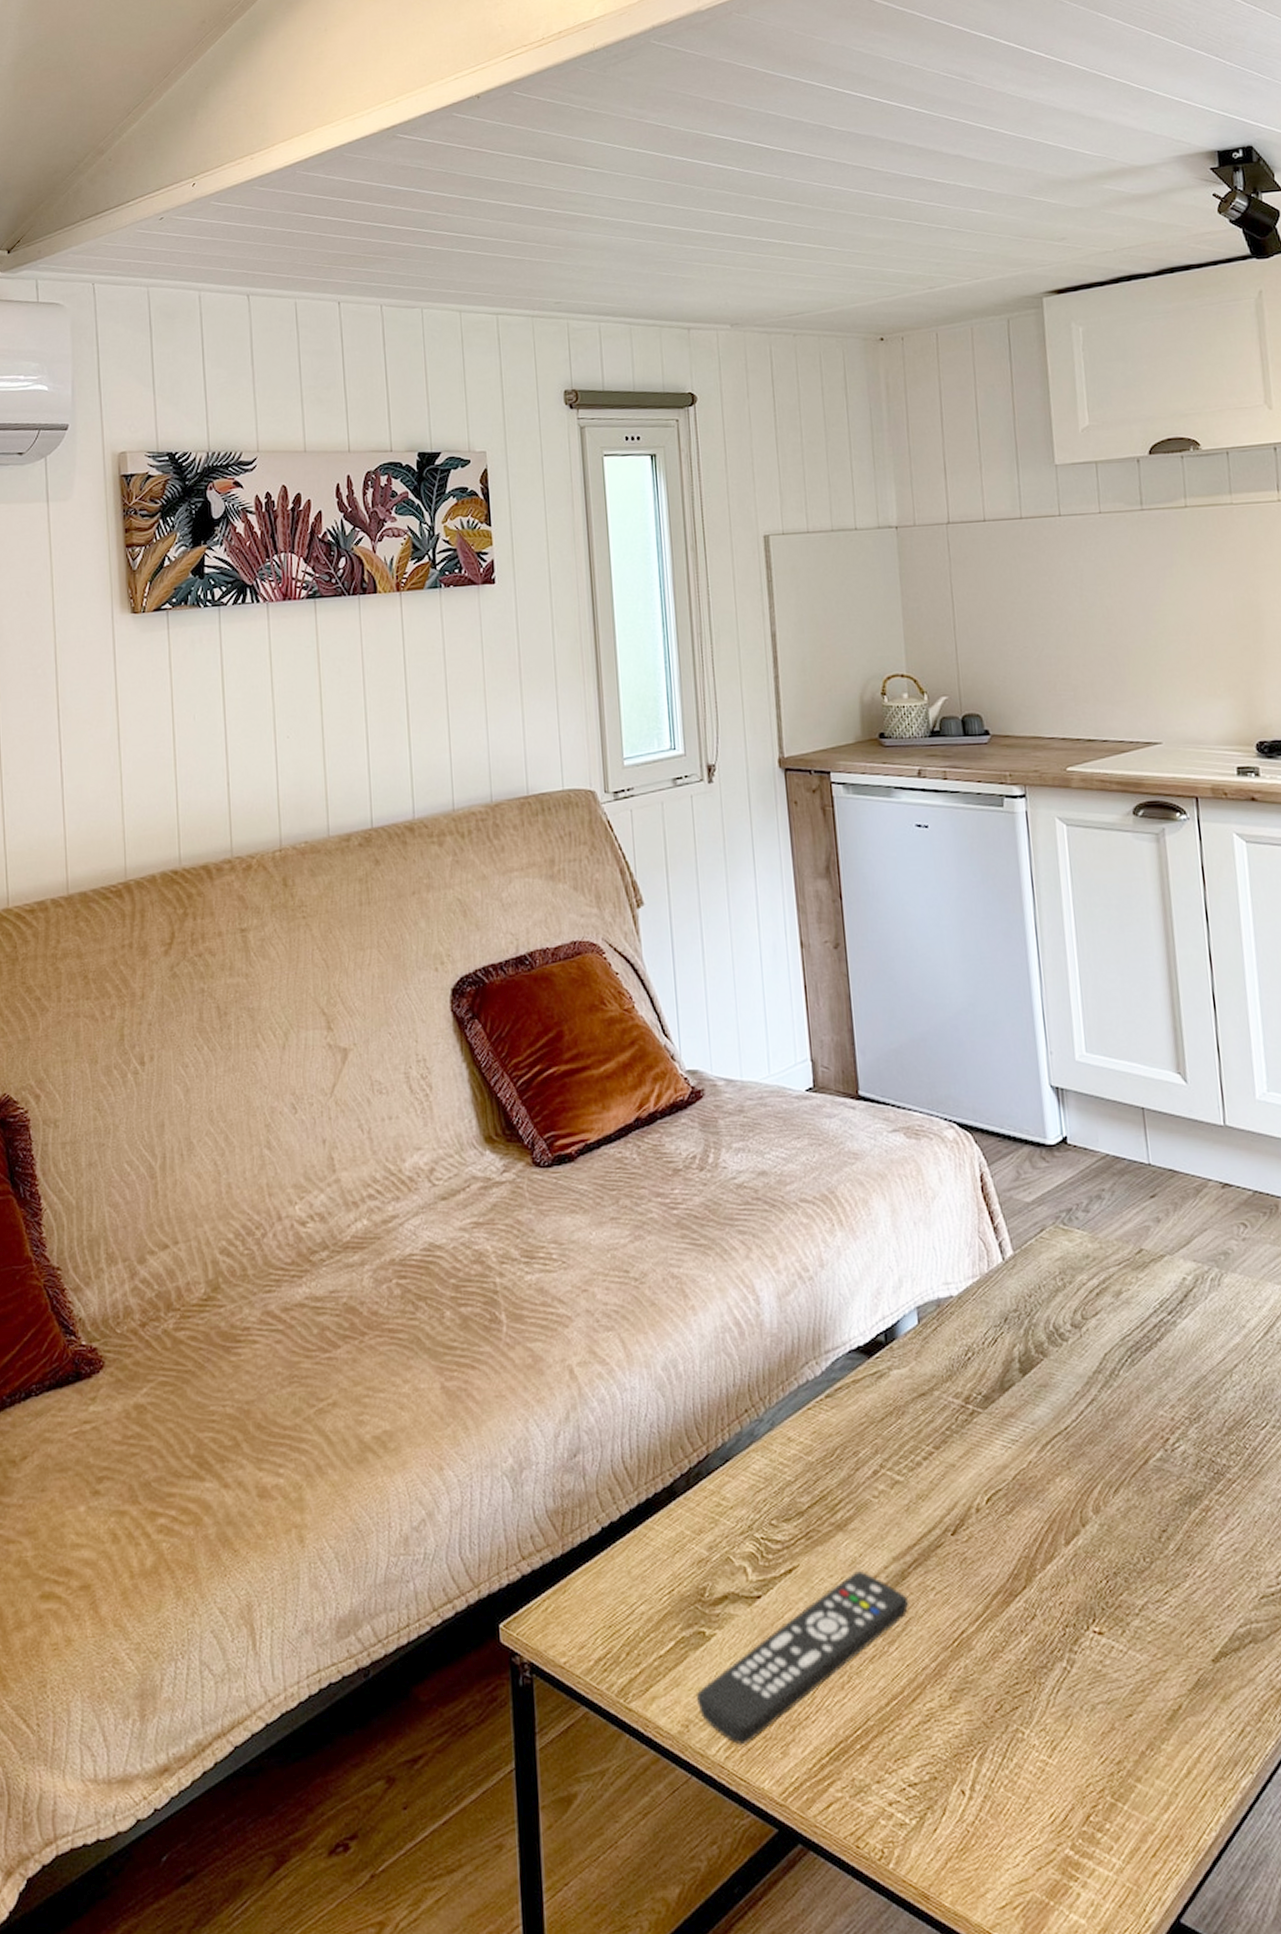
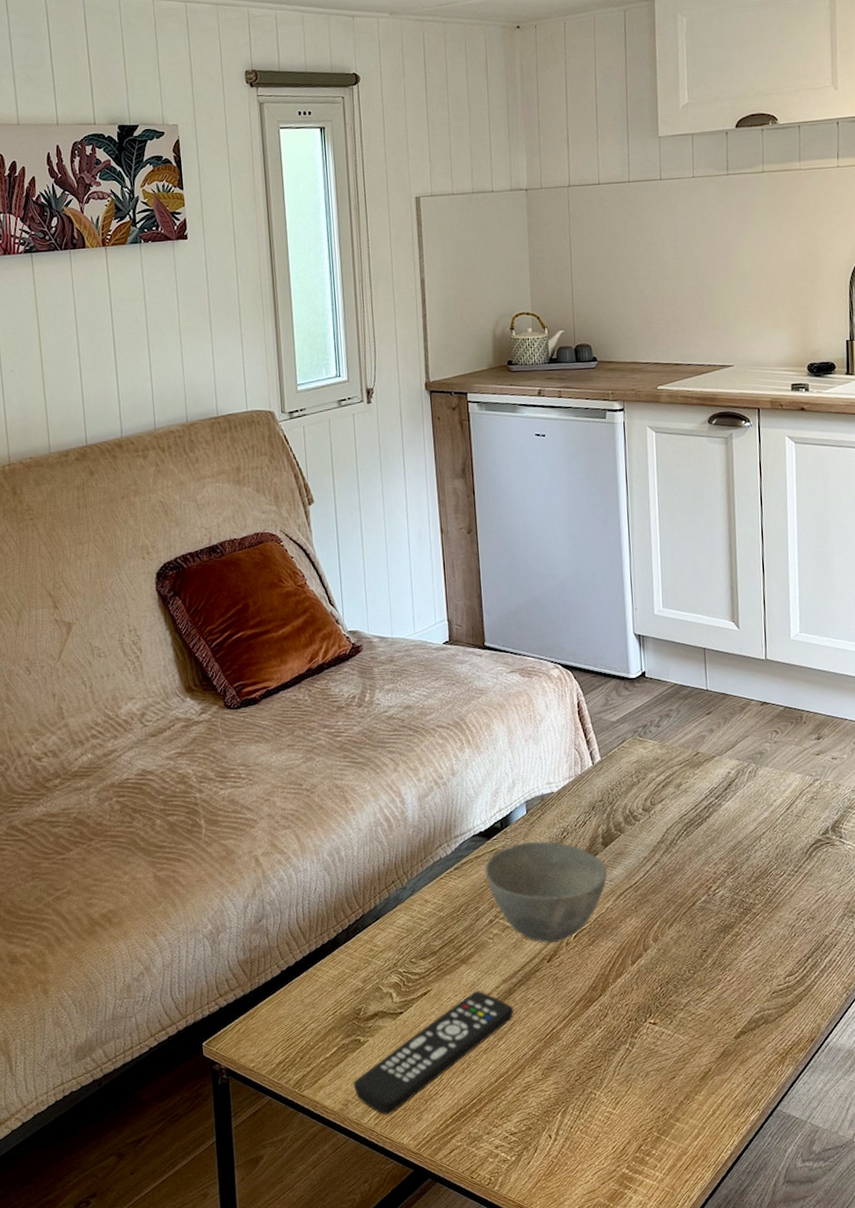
bowl: none [865,1362,1028,1507] -> present [485,841,607,943]

